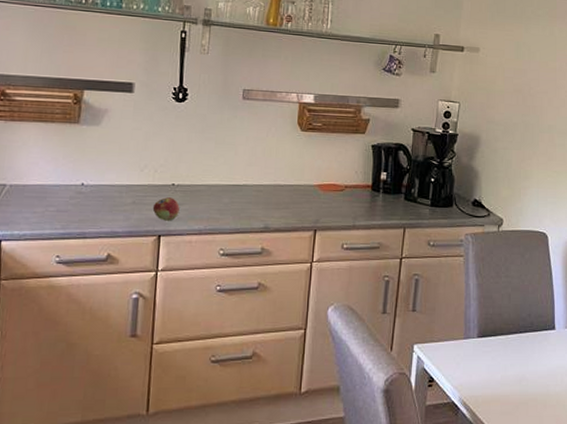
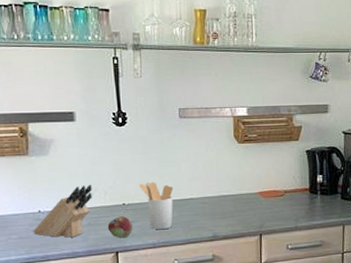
knife block: none [72,160,142,215] -> present [33,184,92,238]
utensil holder: none [192,163,228,216] -> present [139,181,174,230]

